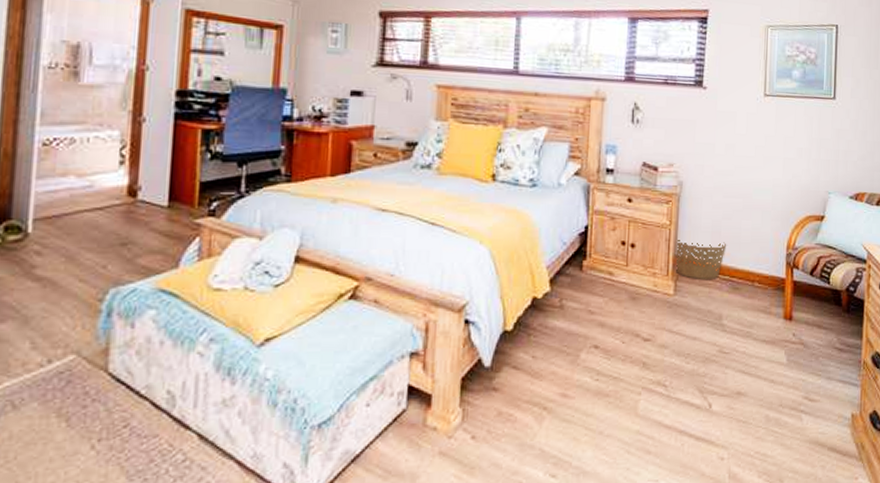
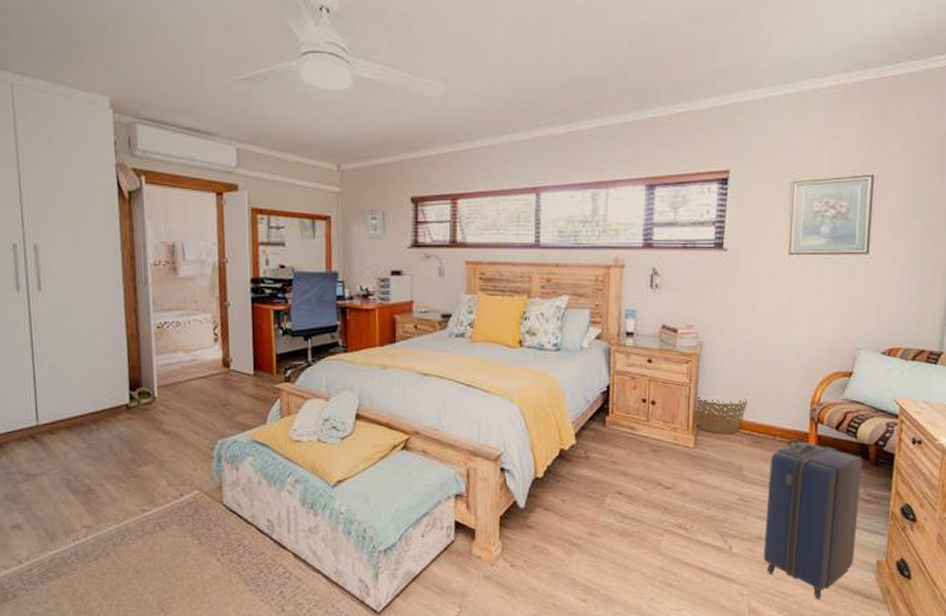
suitcase: none [743,283,835,459] -> present [763,437,863,599]

